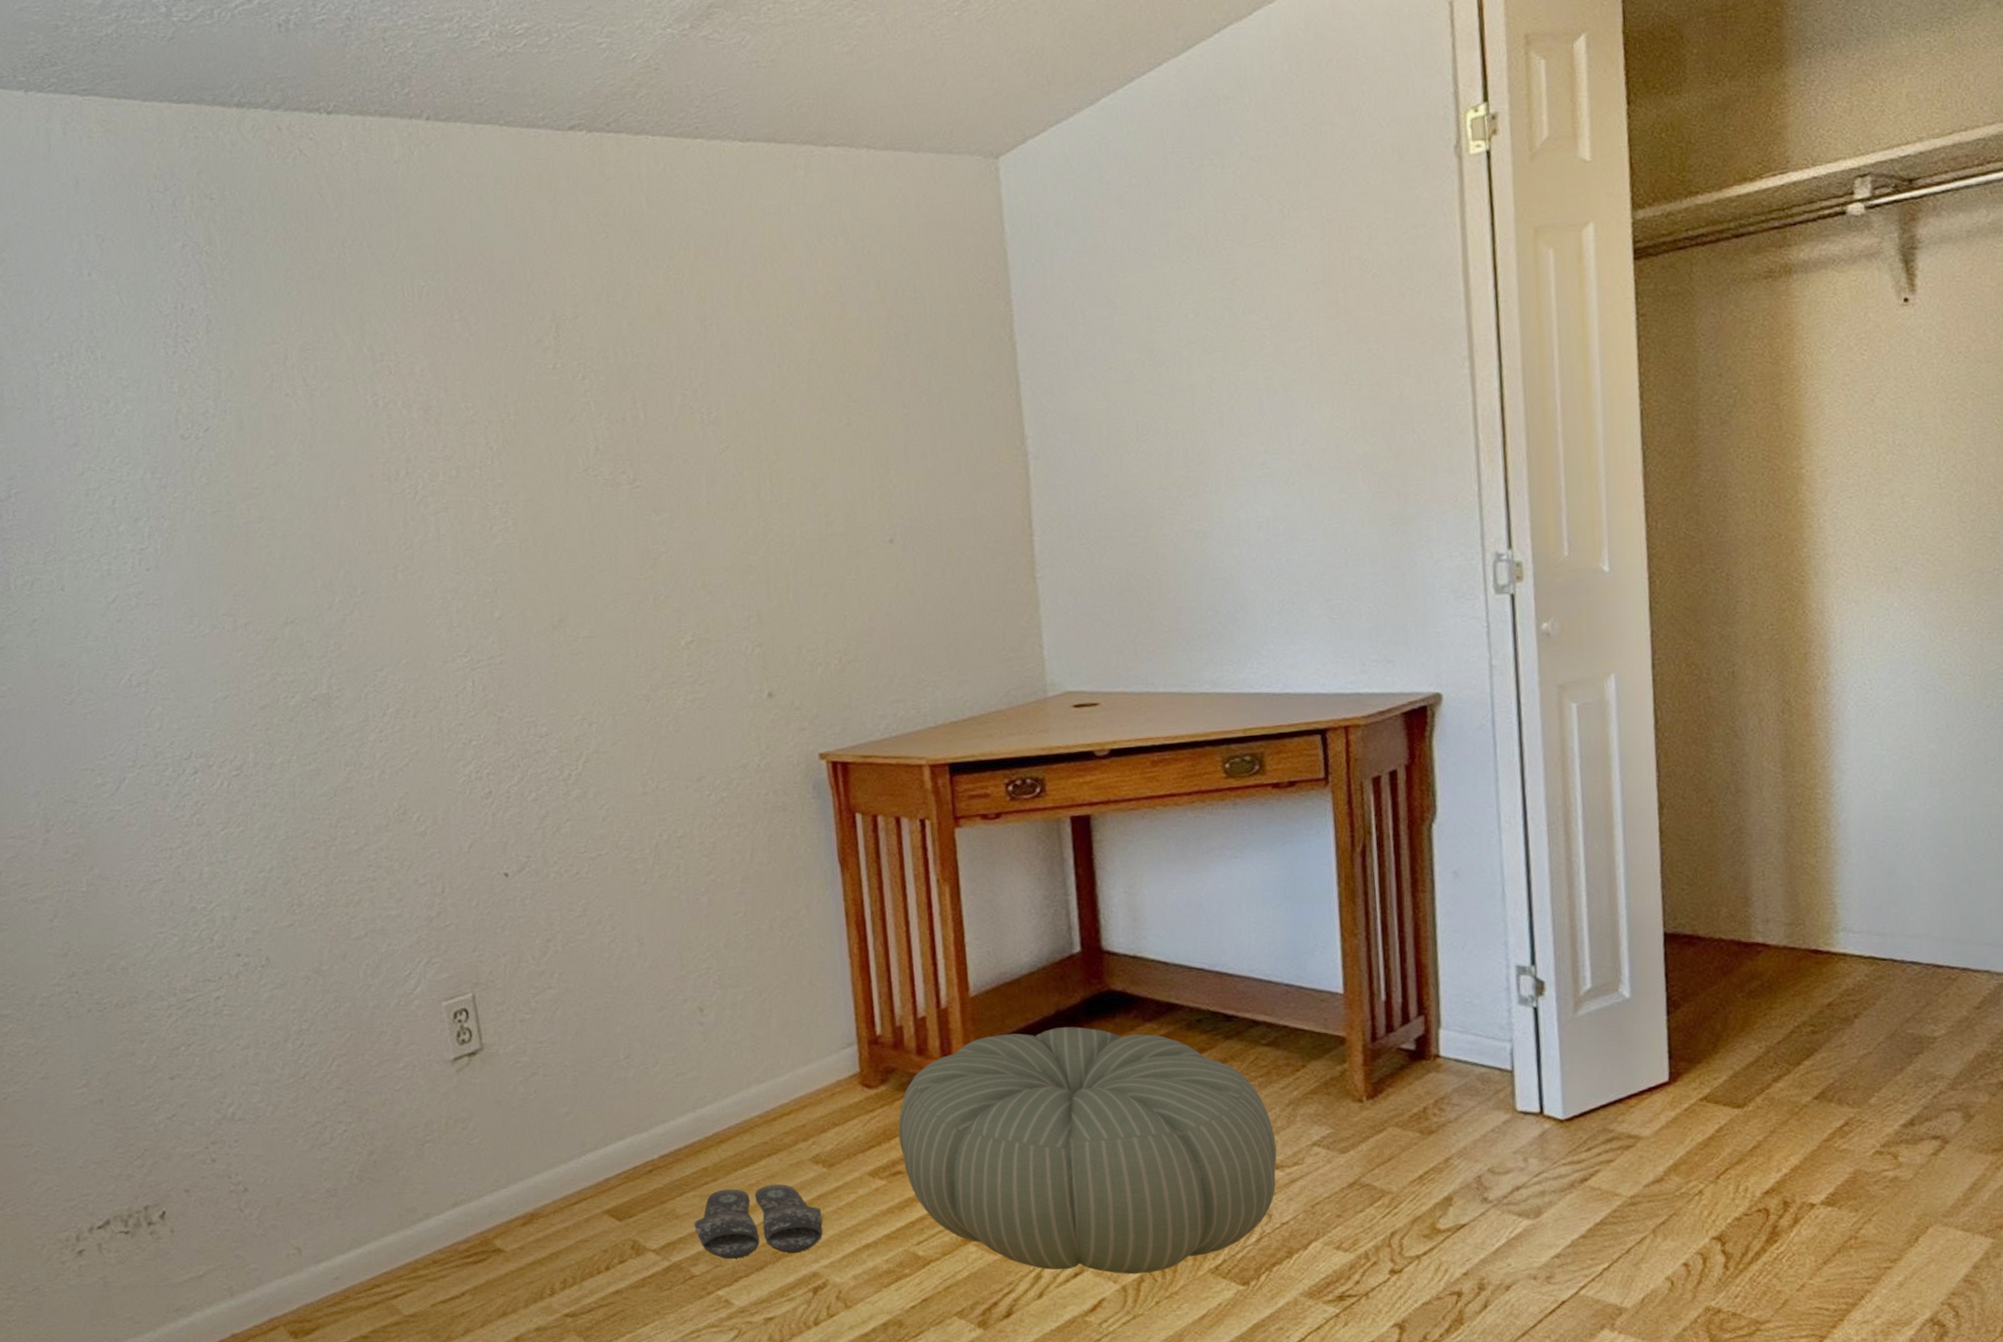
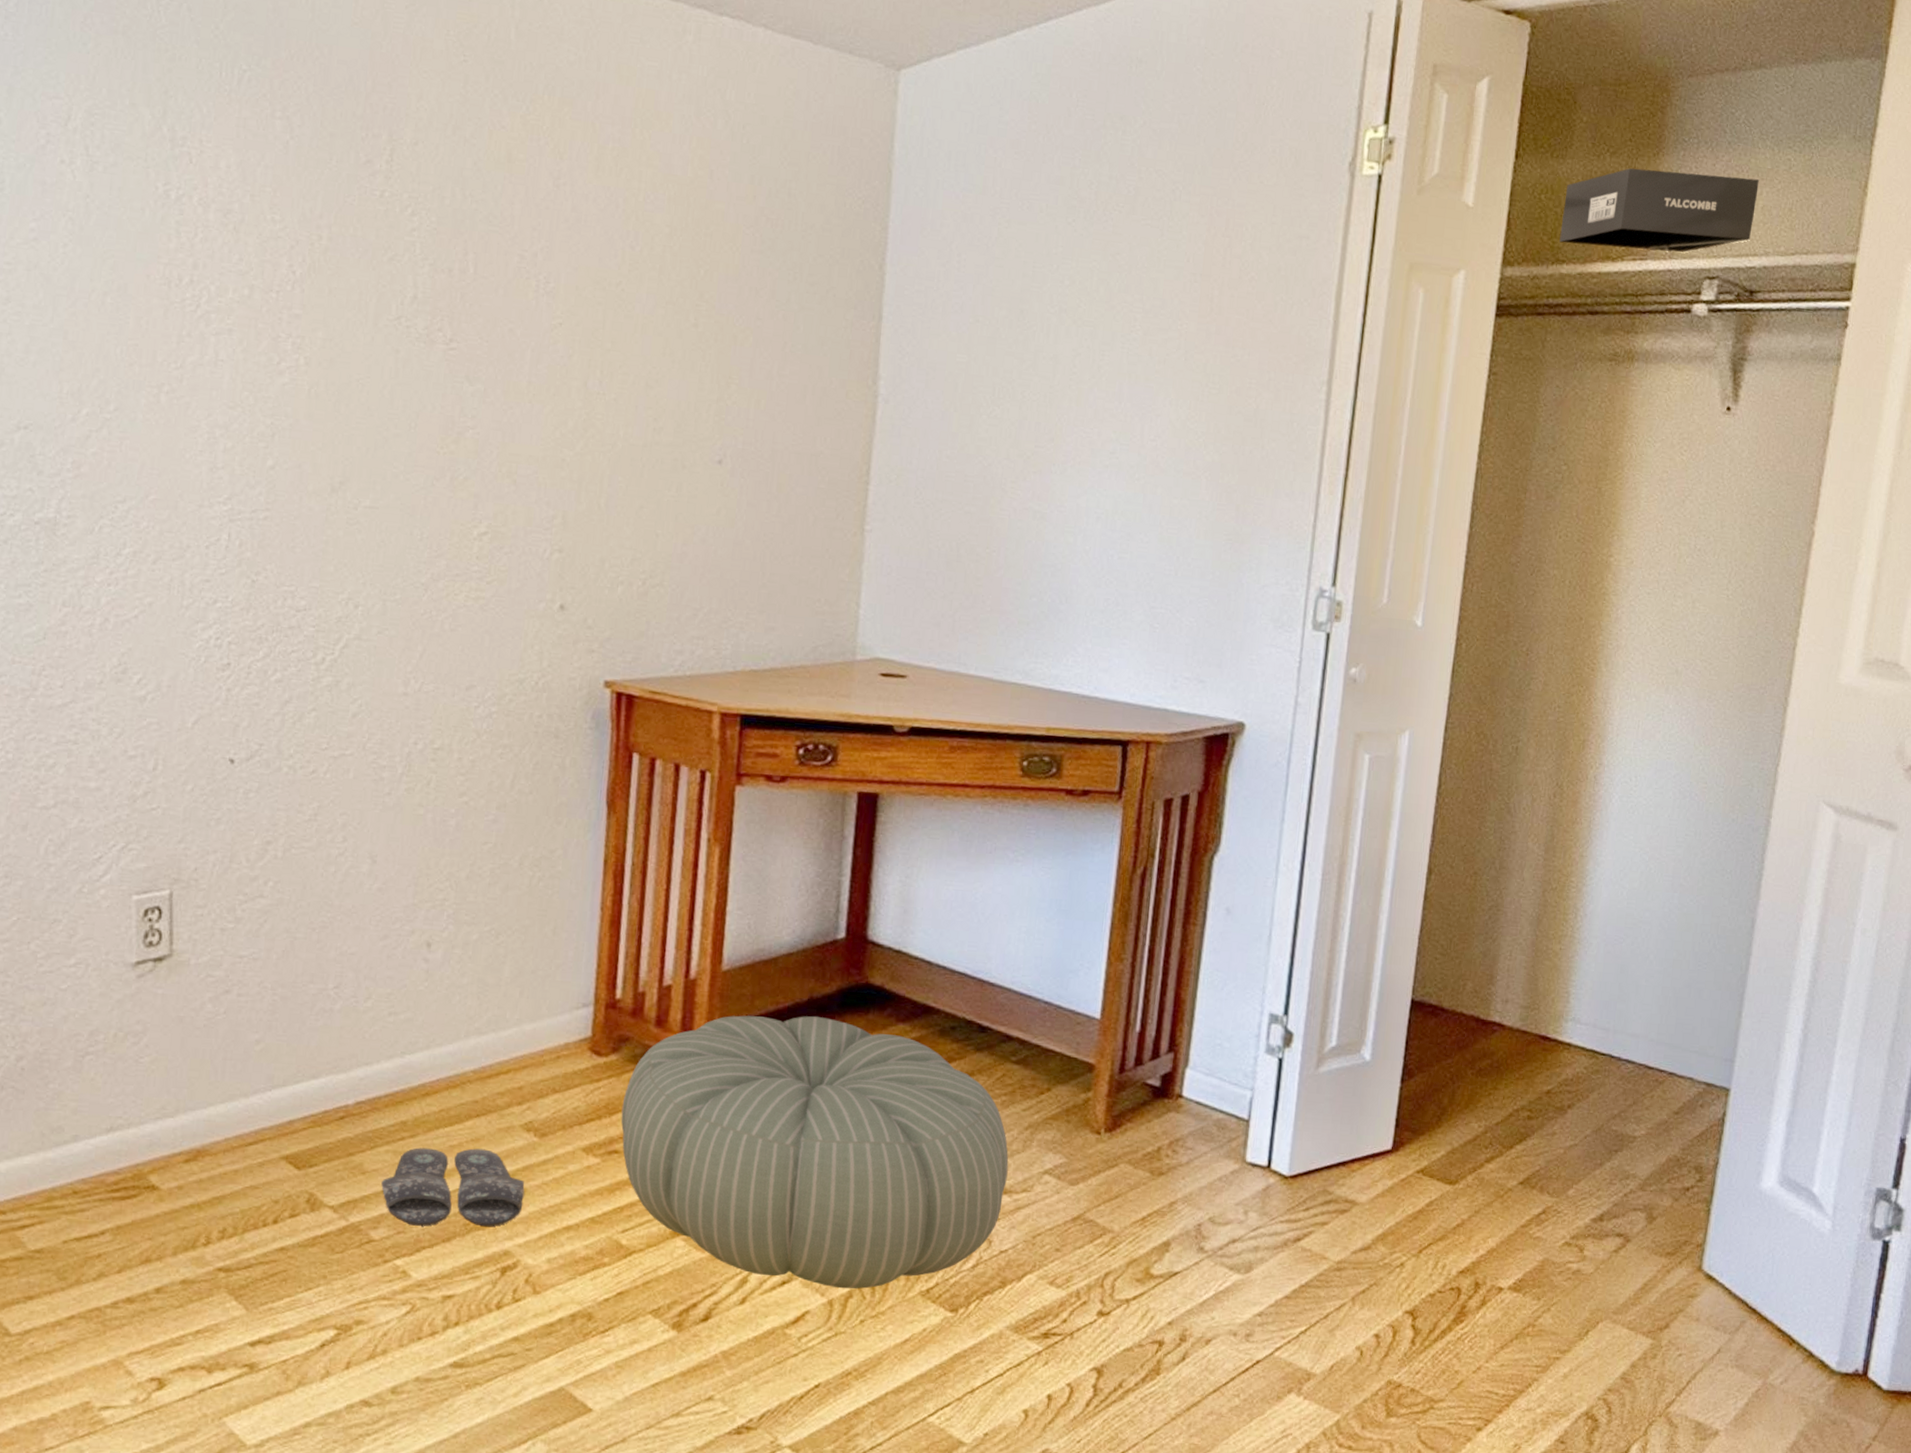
box: none [1687,68,1900,175] -> present [1559,168,1759,253]

